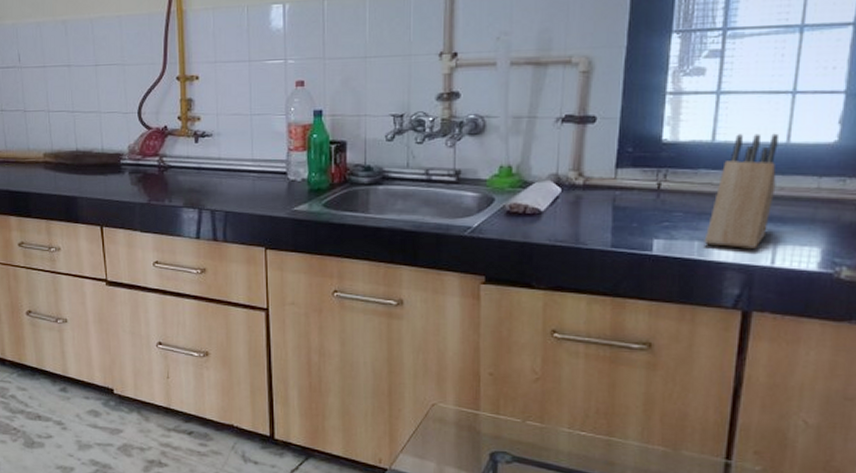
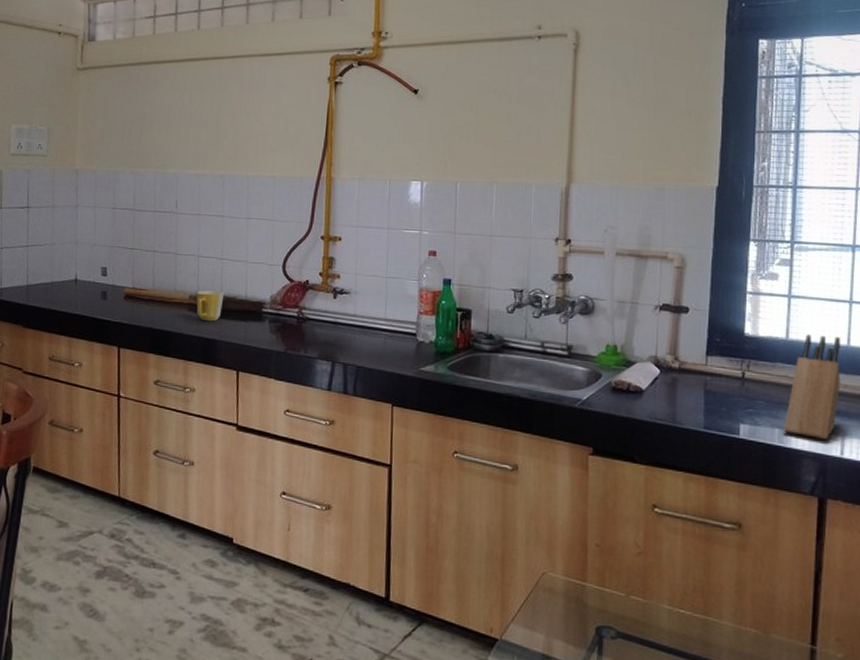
mug: none [50,145,80,179] -> present [196,290,225,322]

